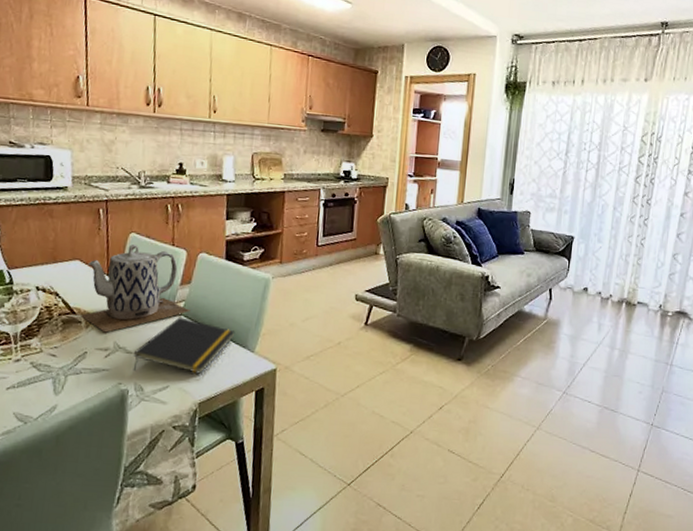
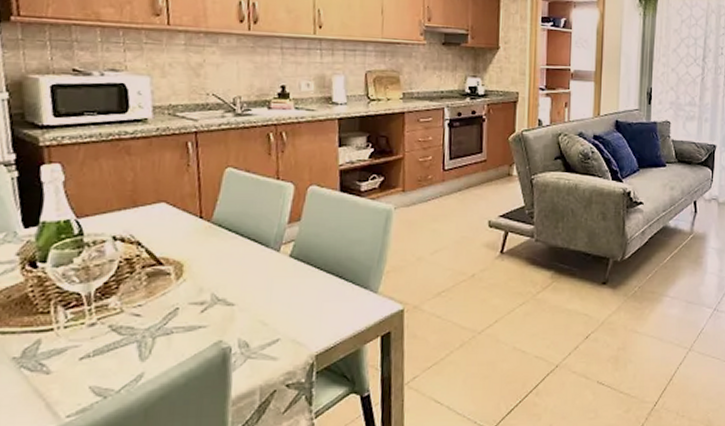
teapot: present [81,244,191,333] -> none [169,181,301,284]
notepad: present [133,317,235,374] -> none [235,260,355,325]

